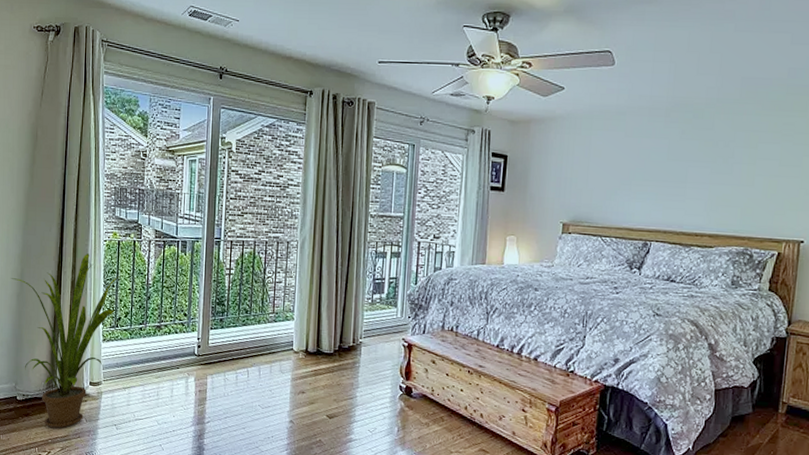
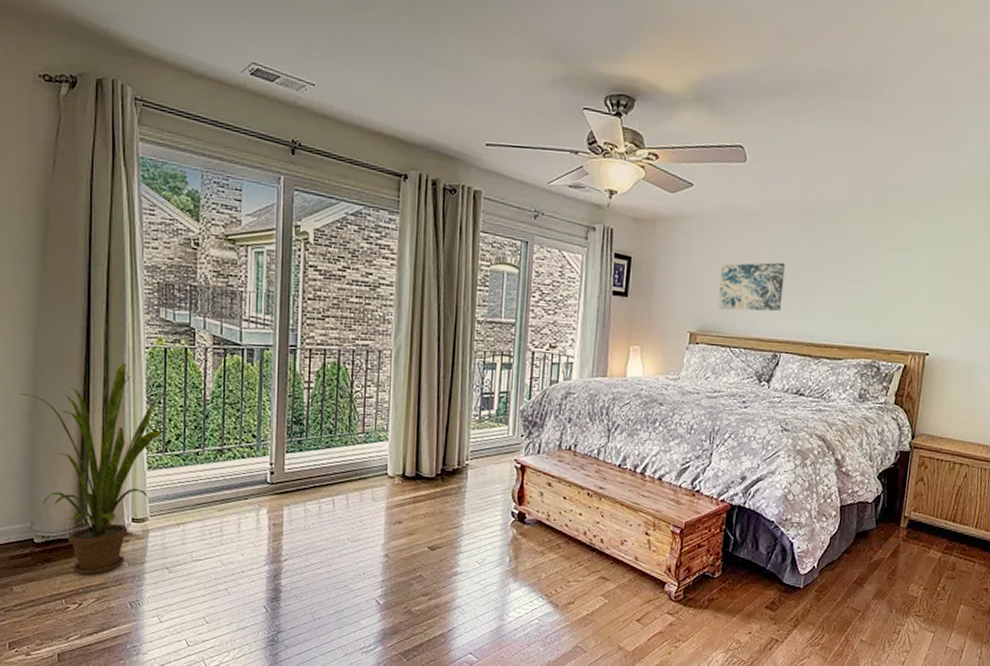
wall art: none [588,157,654,203] -> present [717,262,786,312]

